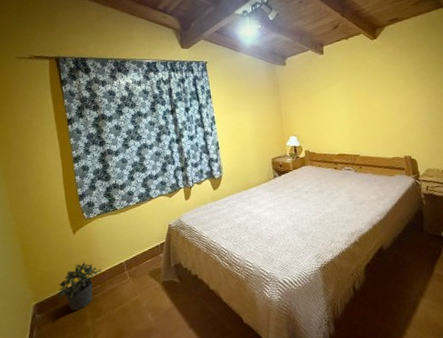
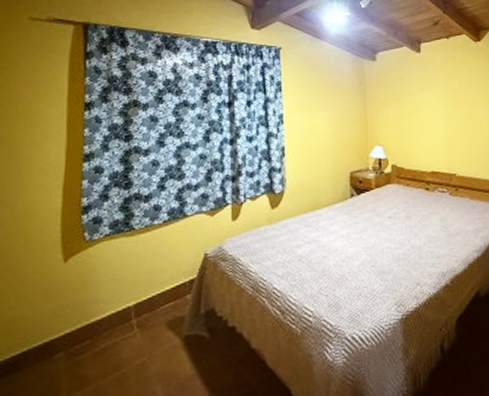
potted plant: present [57,262,102,311] -> none [21,304,97,380]

